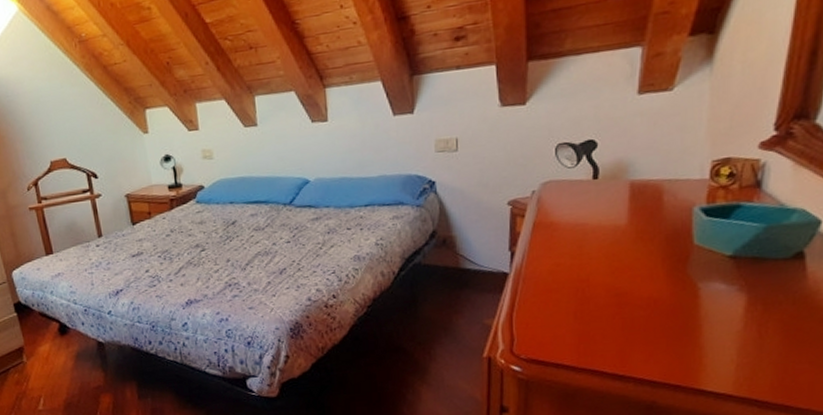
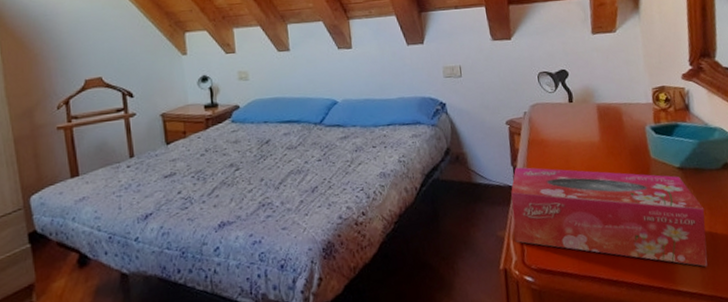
tissue box: none [504,252,756,368] -> present [511,167,708,267]

